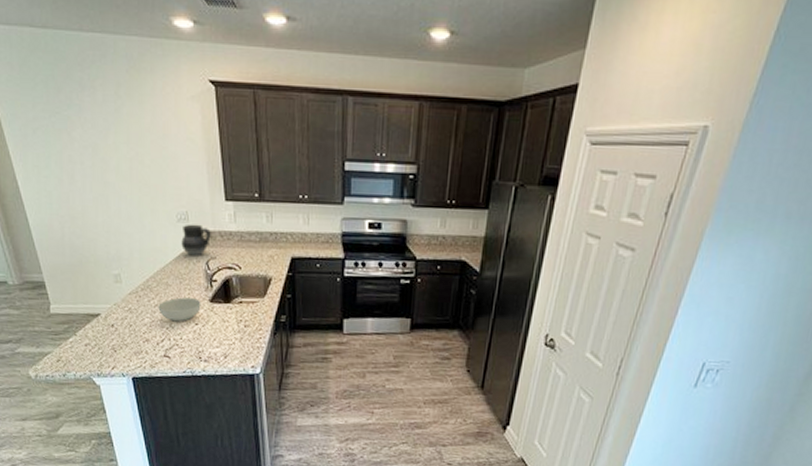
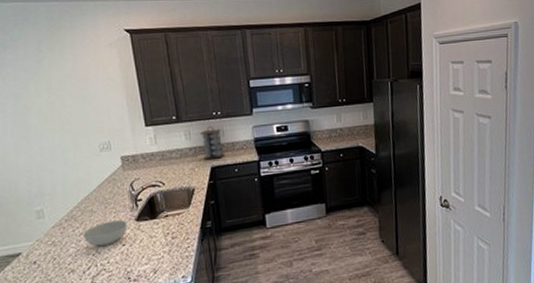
ceramic jug: present [181,224,211,256] -> none [105,150,134,181]
spice rack: none [283,211,307,249] -> present [200,126,224,160]

